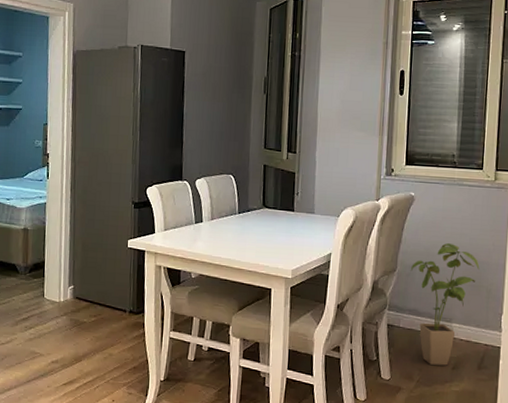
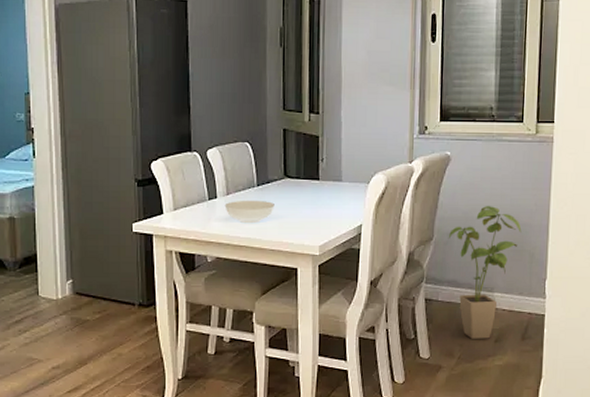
bowl: none [209,225,253,247] -> present [224,200,275,224]

